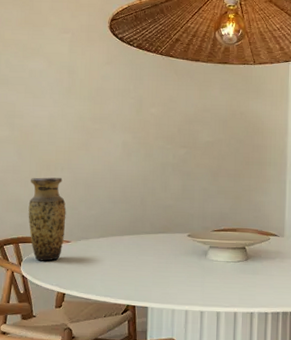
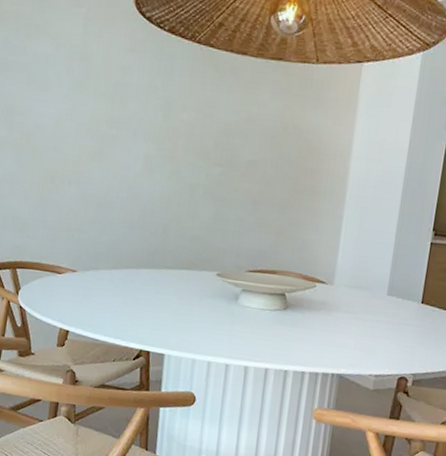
vase: present [28,177,66,261] -> none [27,191,73,292]

